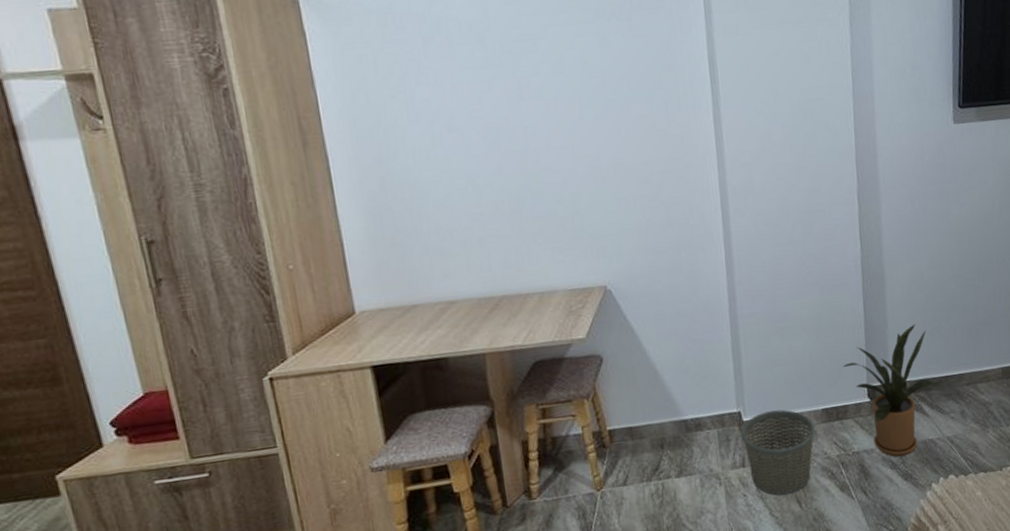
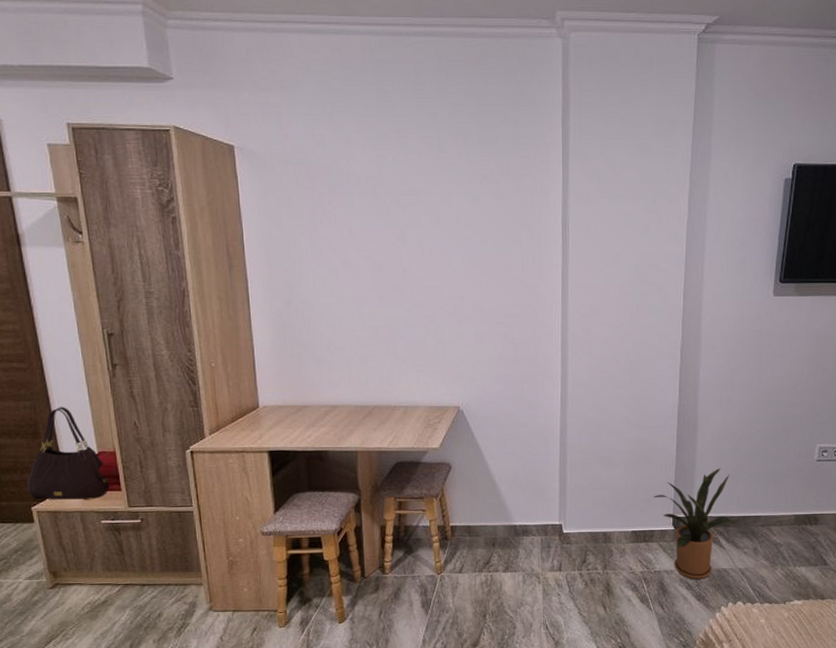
handbag: none [47,340,165,465] -> present [27,407,112,500]
basket: present [740,409,815,496] -> none [560,527,624,599]

